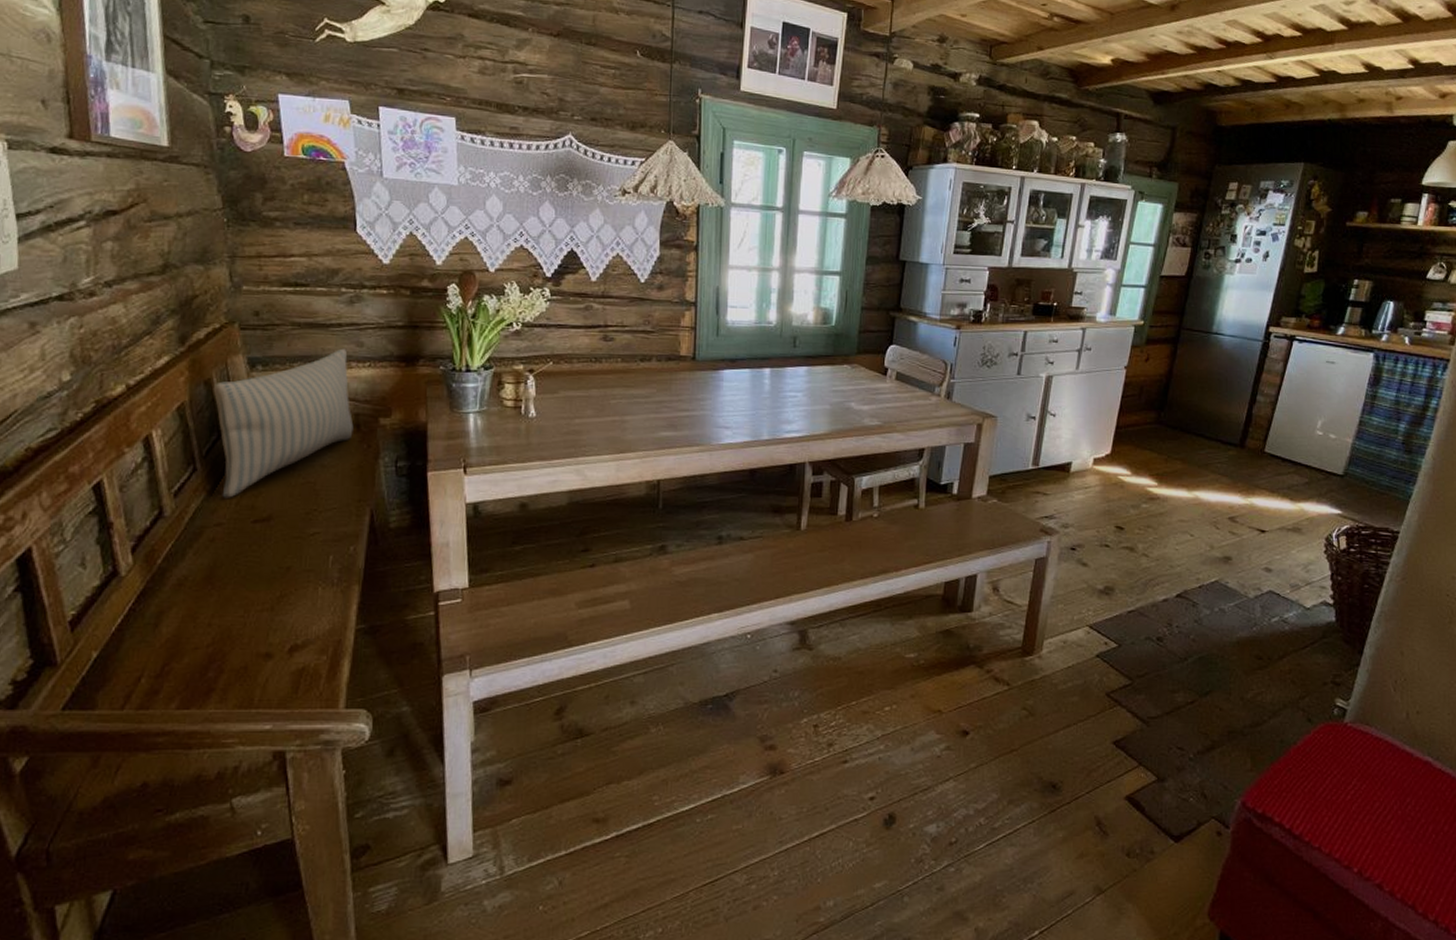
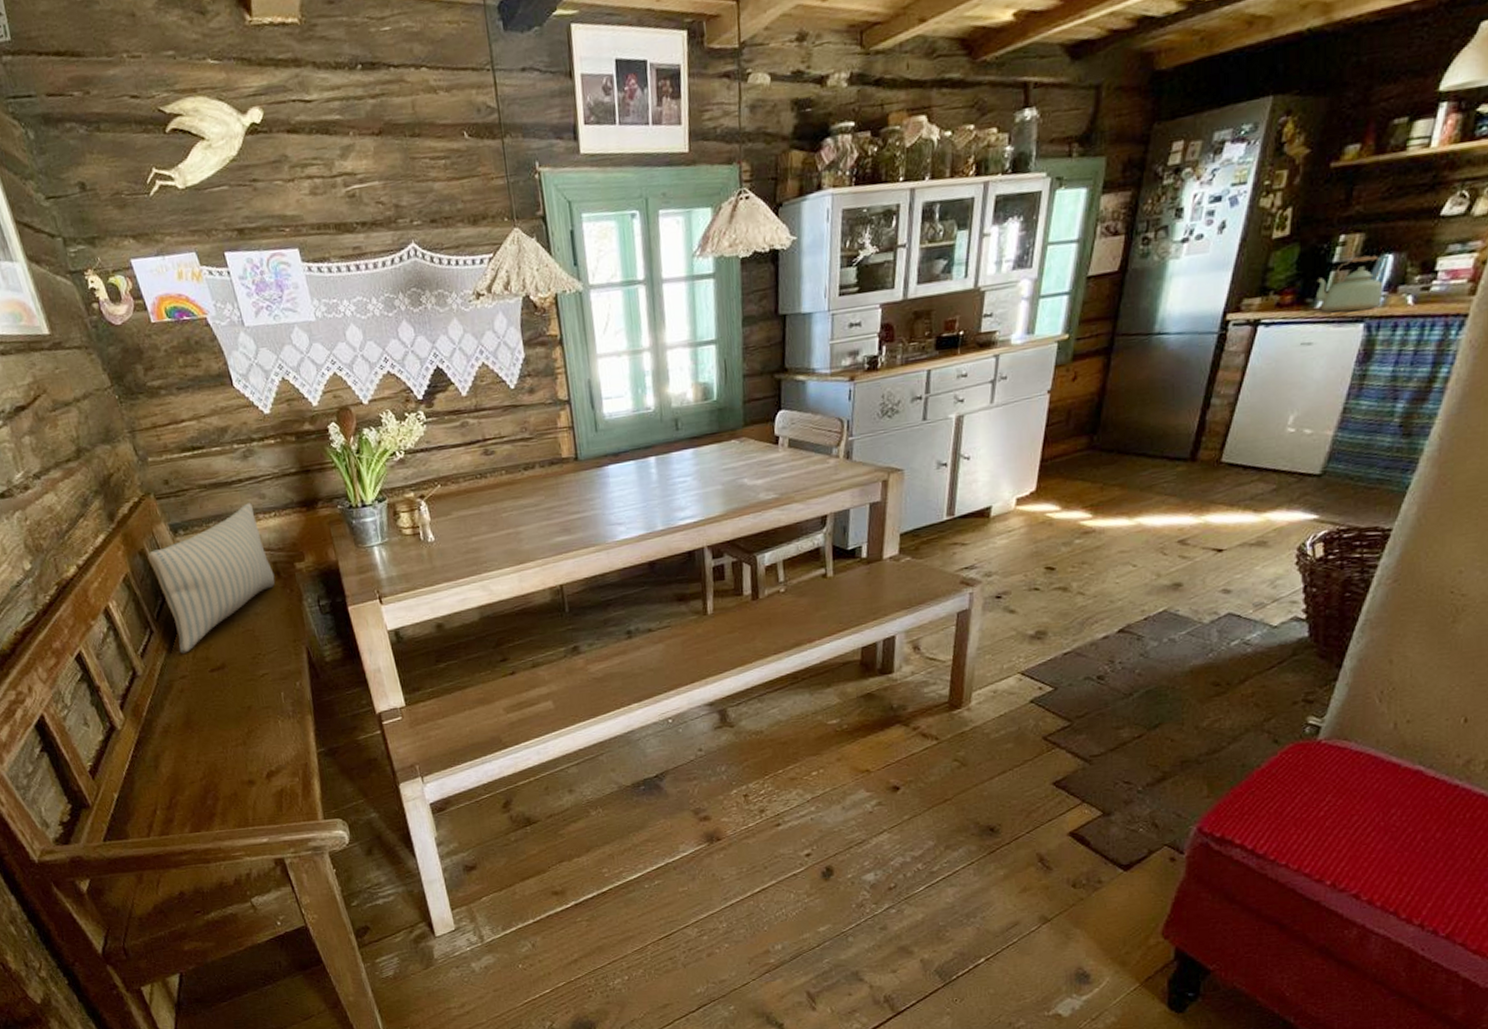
kettle: none [1337,299,1389,343] -> present [1316,255,1387,313]

